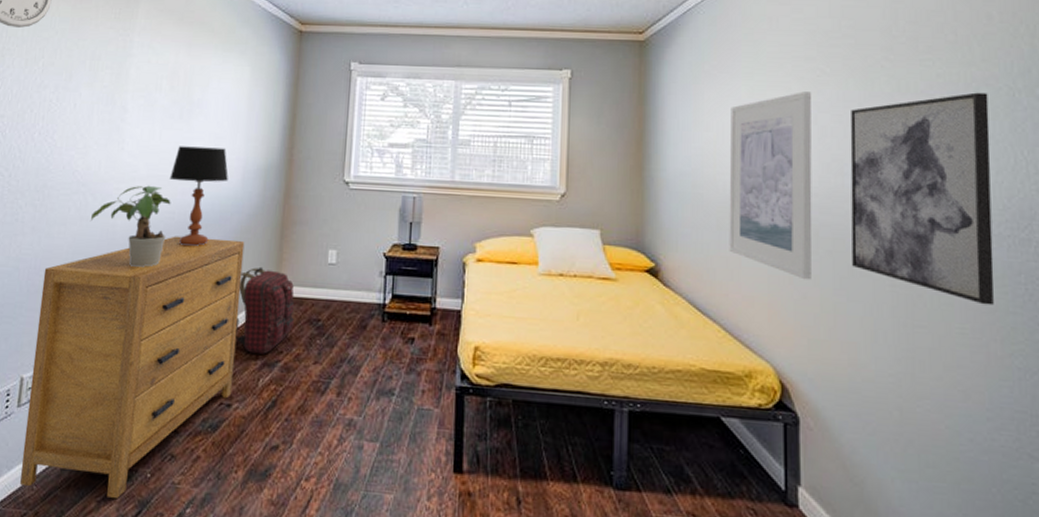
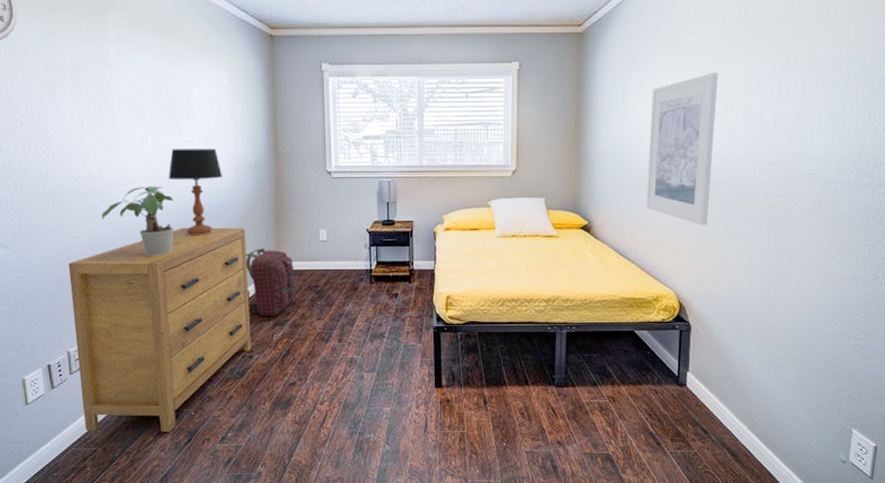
wall art: present [850,92,995,306] -> none [738,67,856,235]

